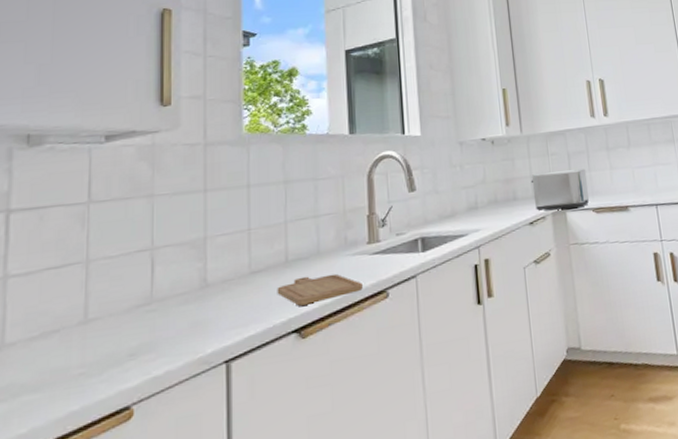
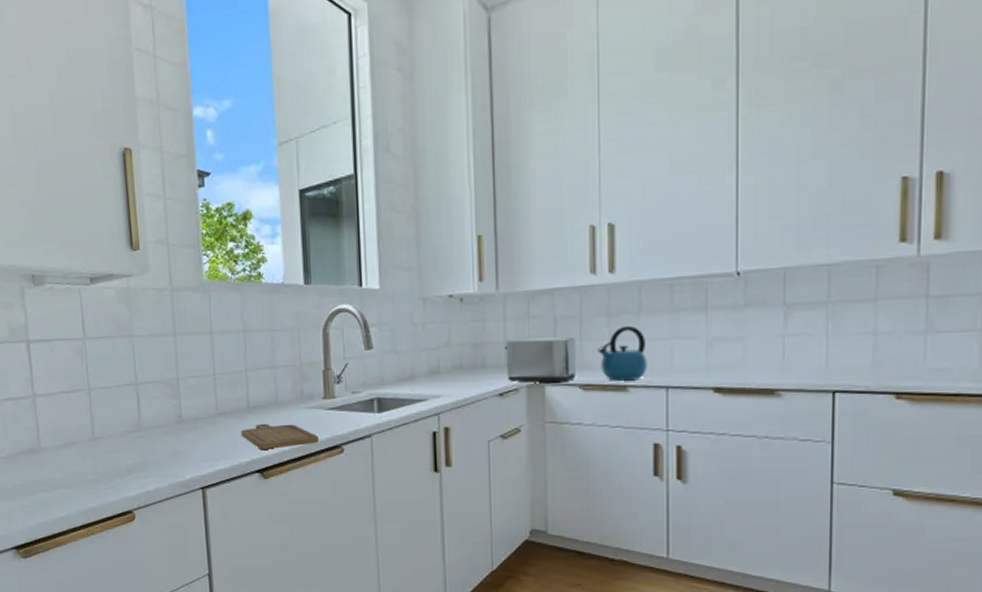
kettle: none [603,157,641,203] -> present [598,326,647,381]

